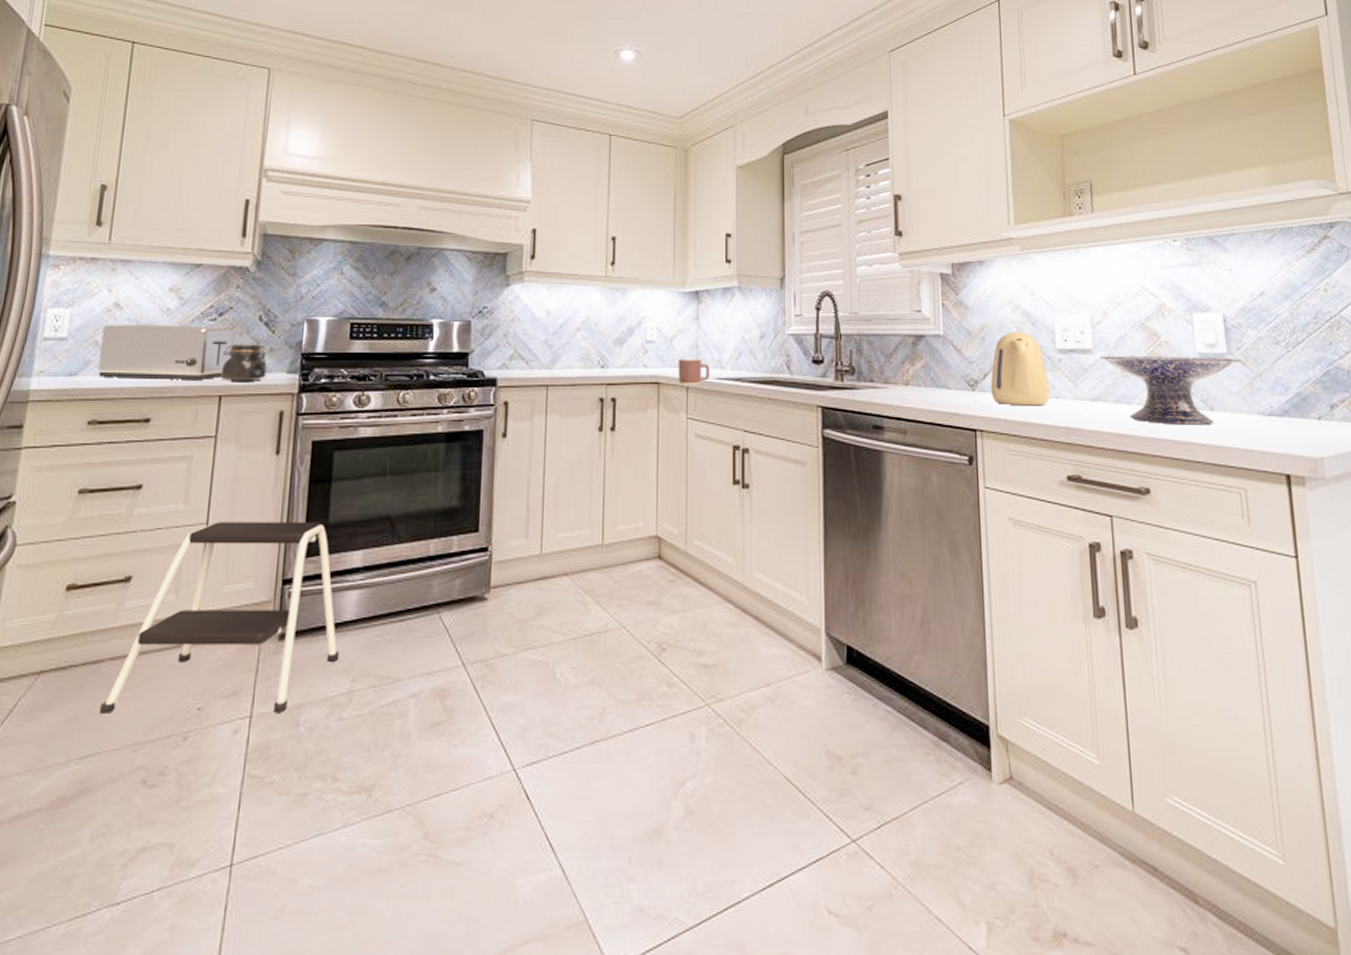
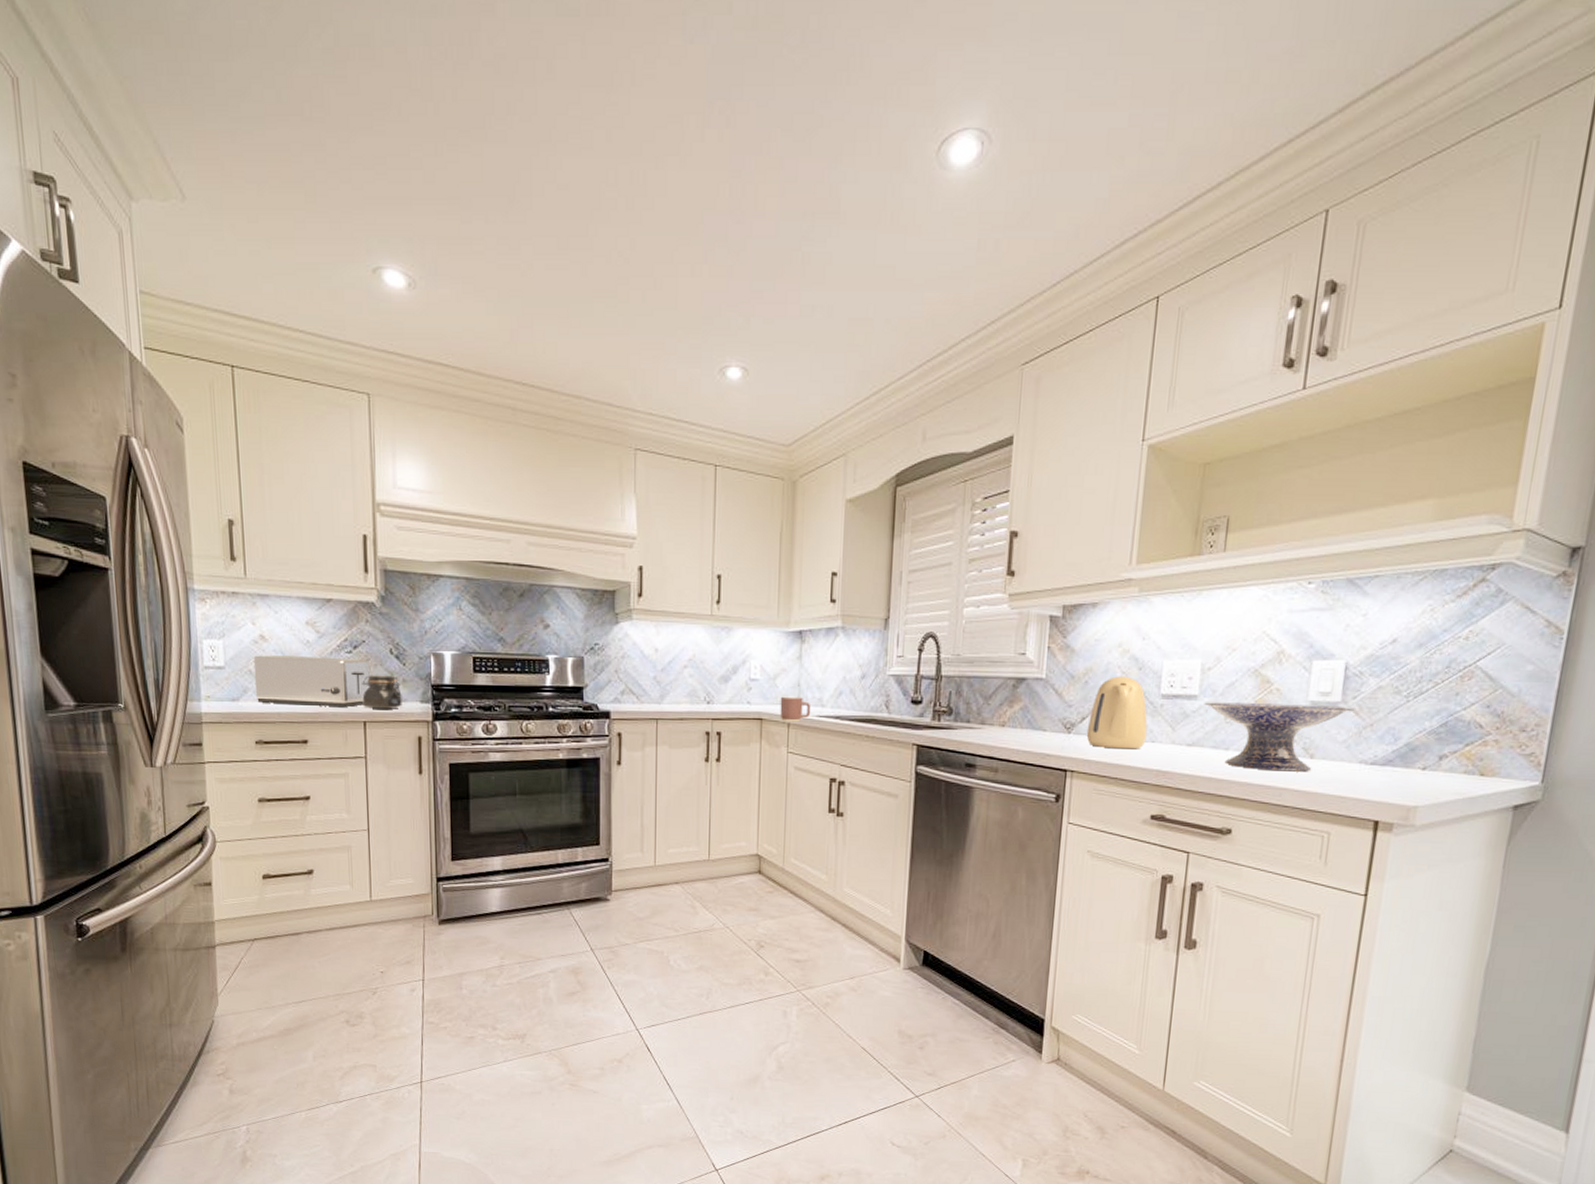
step stool: present [100,521,340,714] -> none [305,829,489,978]

